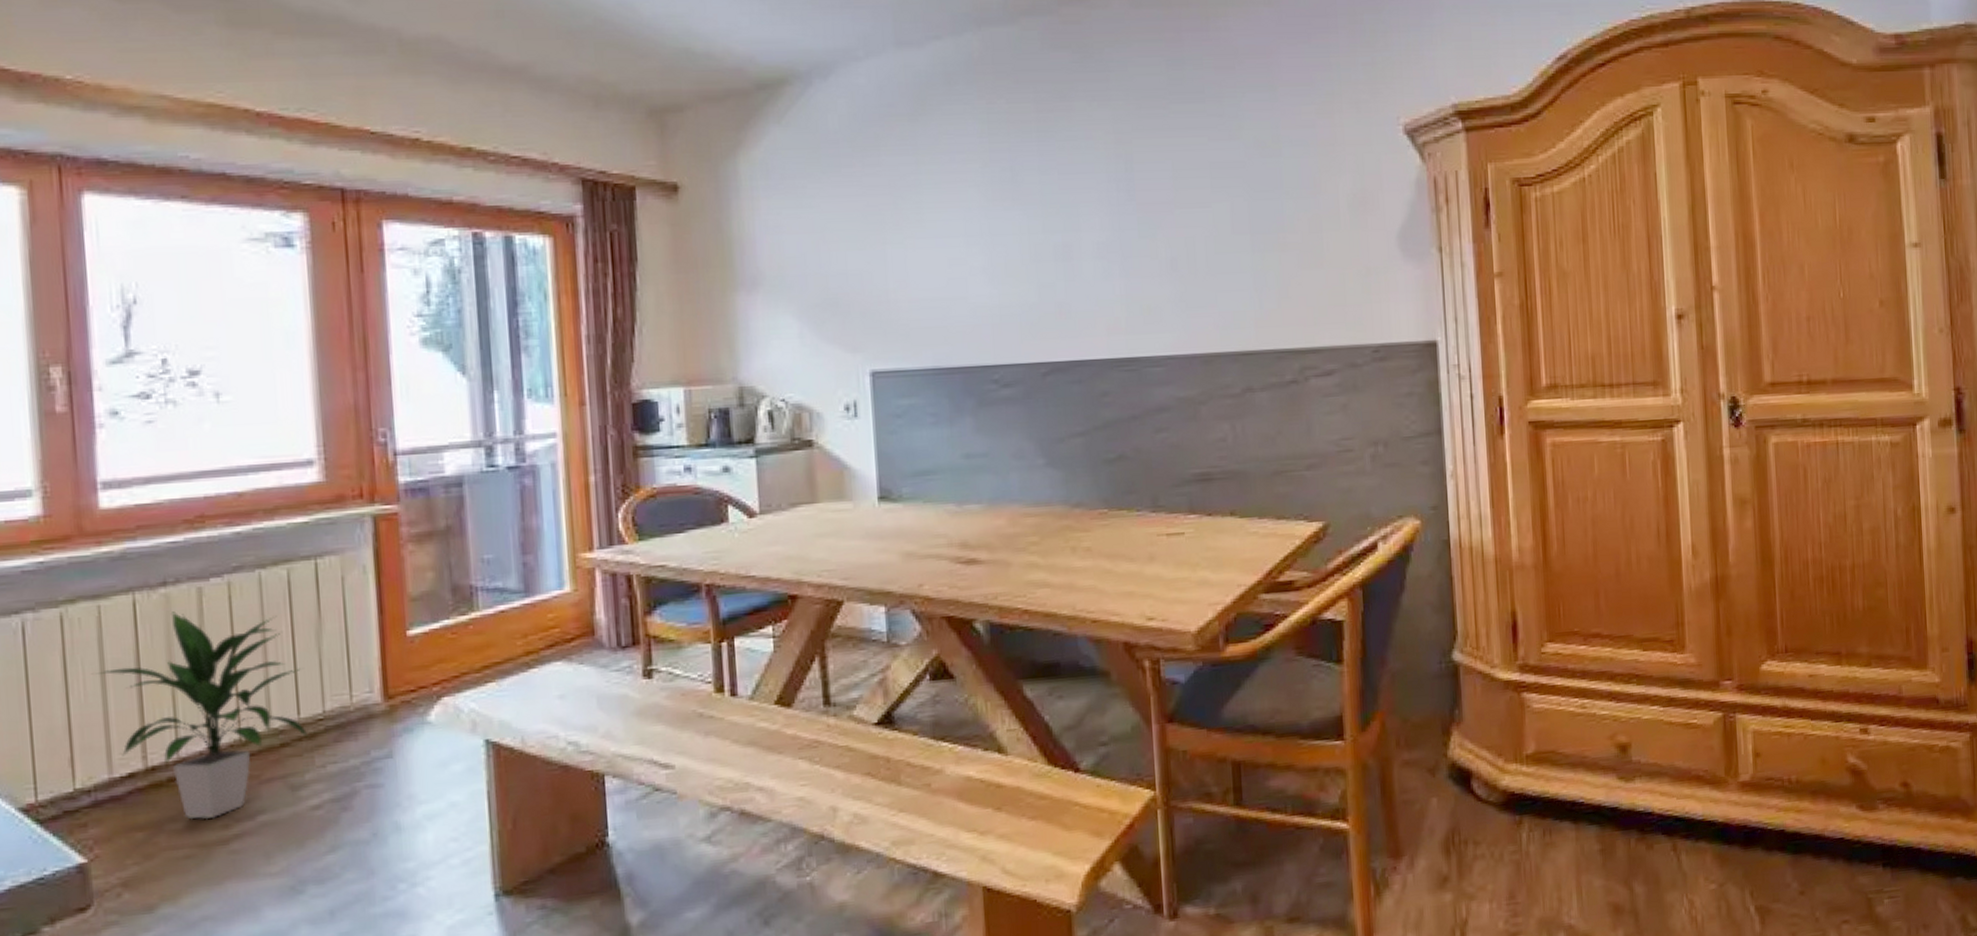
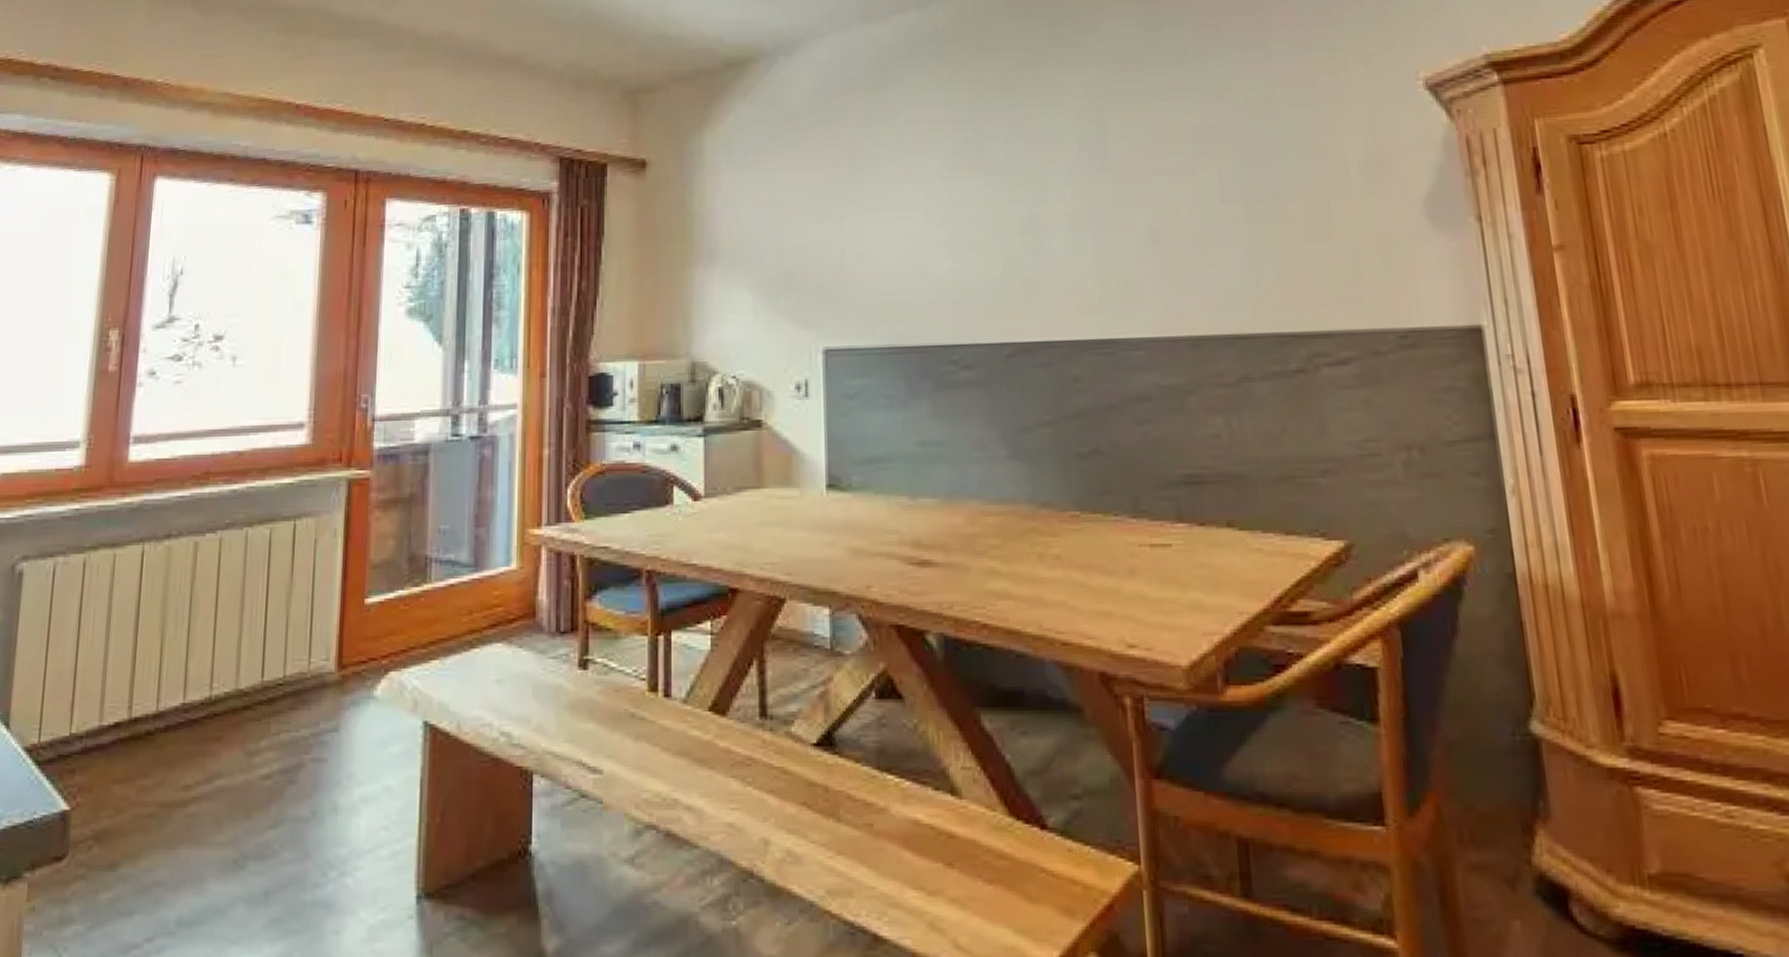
indoor plant: present [92,611,309,820] -> none [100,564,270,779]

